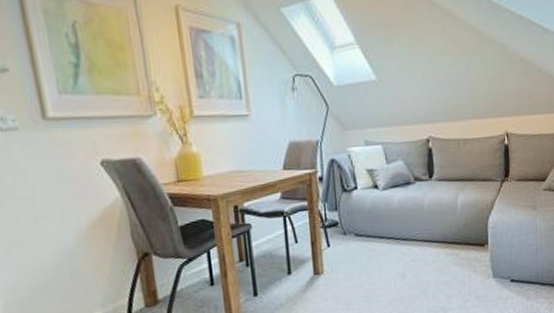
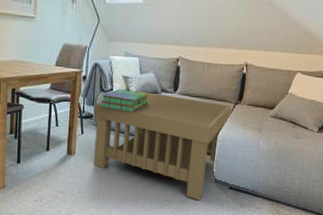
coffee table: none [337,183,499,303] -> present [93,91,232,201]
stack of books: none [344,185,401,212] -> present [100,89,148,113]

